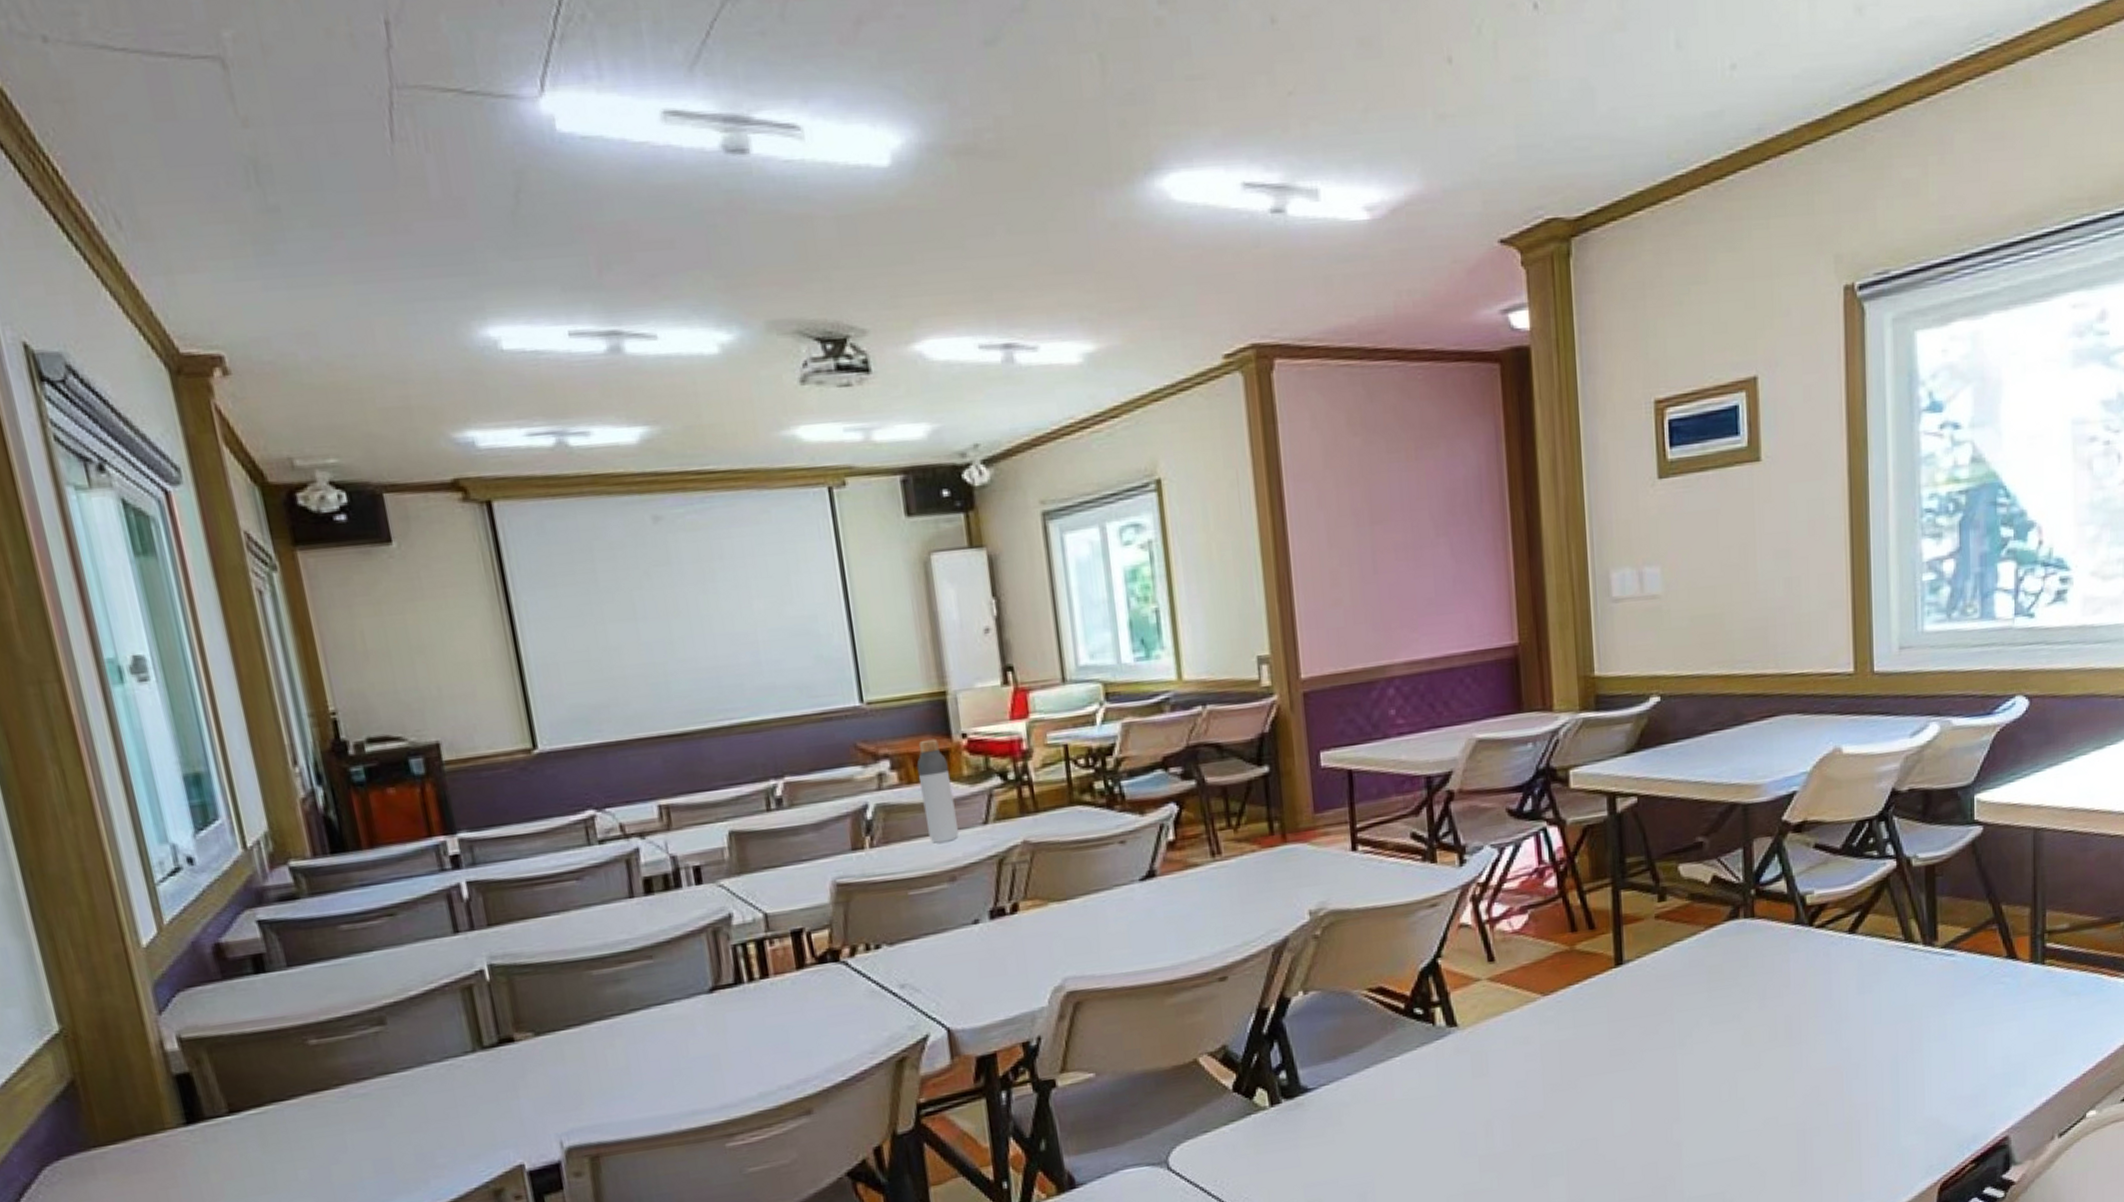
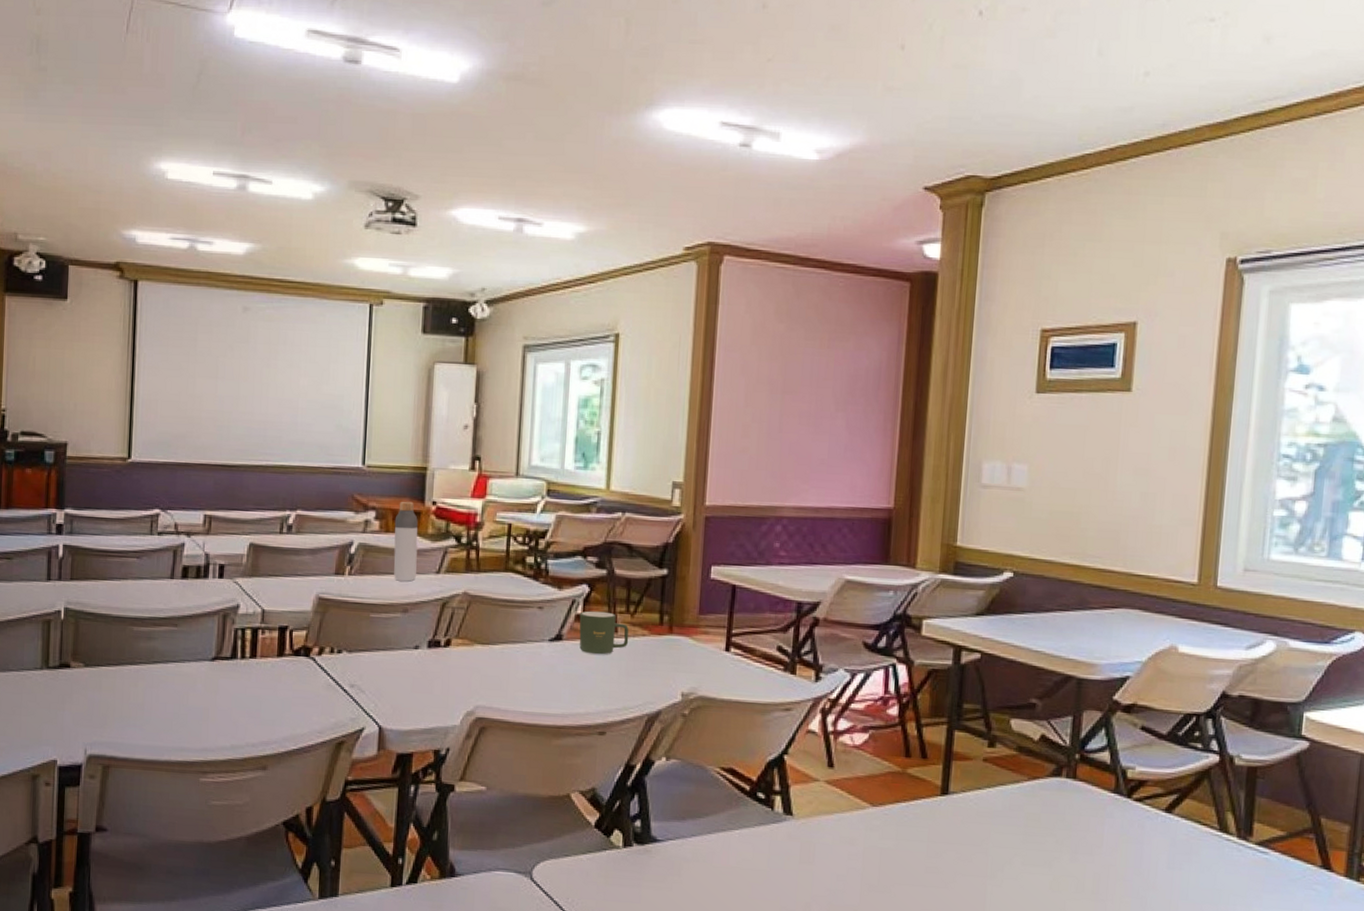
mug: none [1171,831,1237,888] -> present [579,611,629,656]

